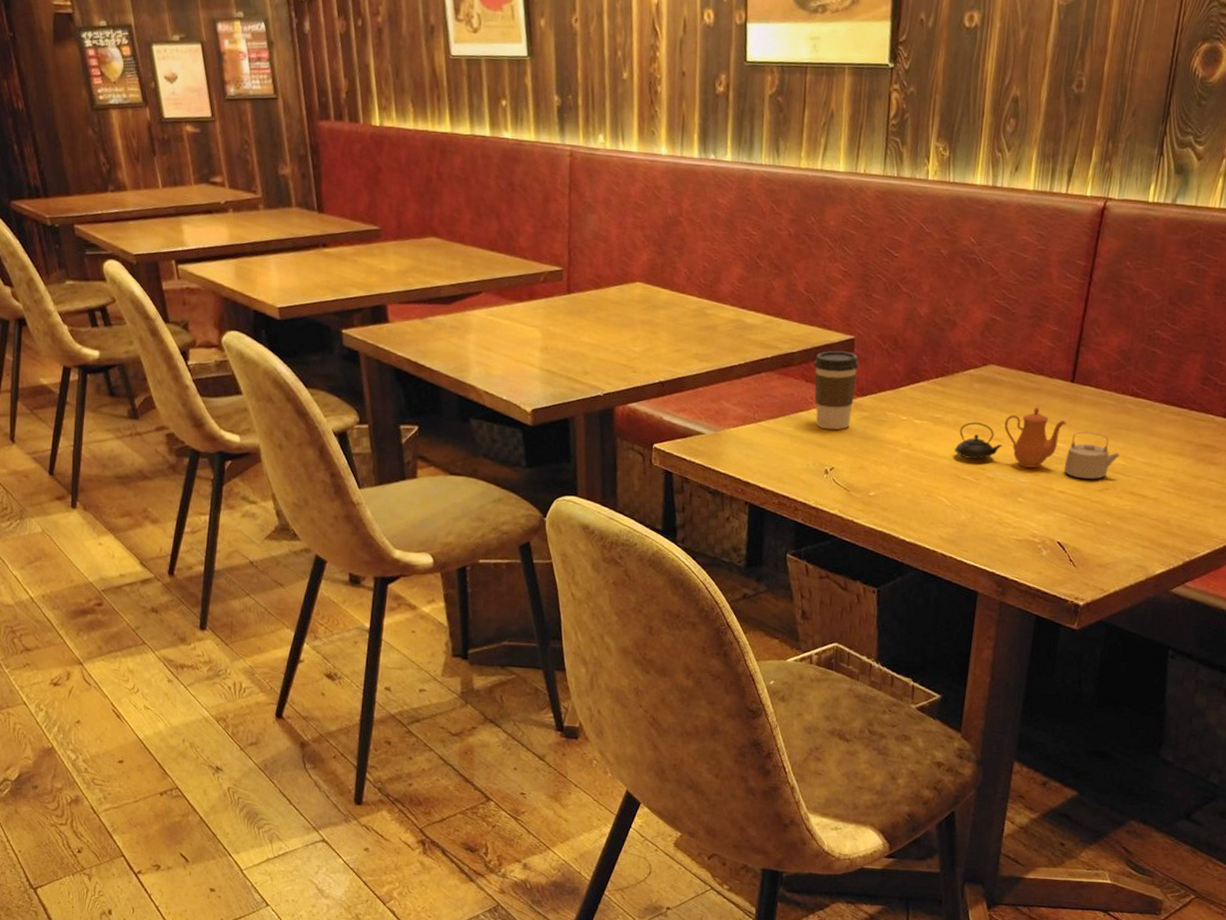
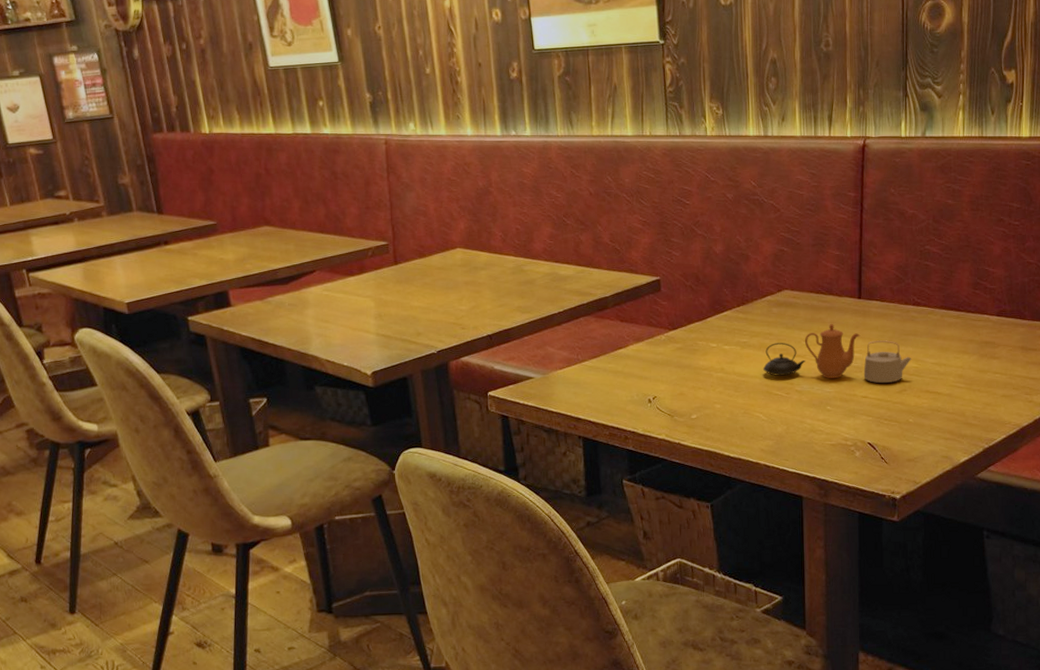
coffee cup: present [814,350,859,430] -> none [626,291,667,363]

